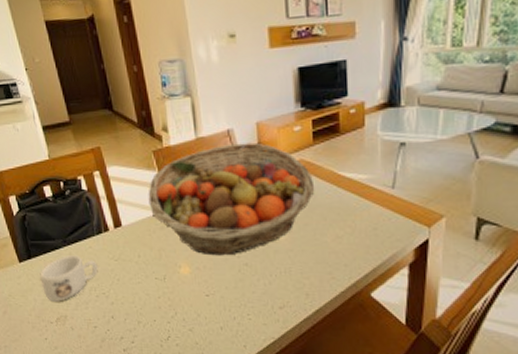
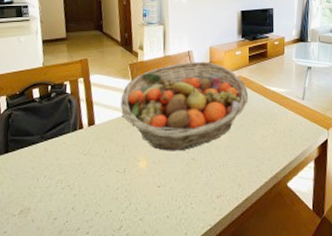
mug: present [40,255,99,302] -> none [12,150,69,194]

